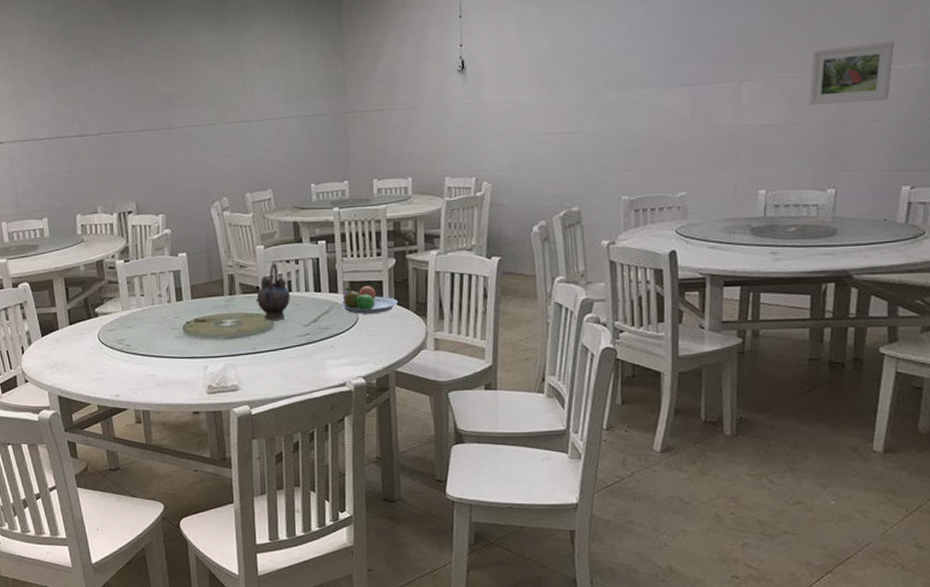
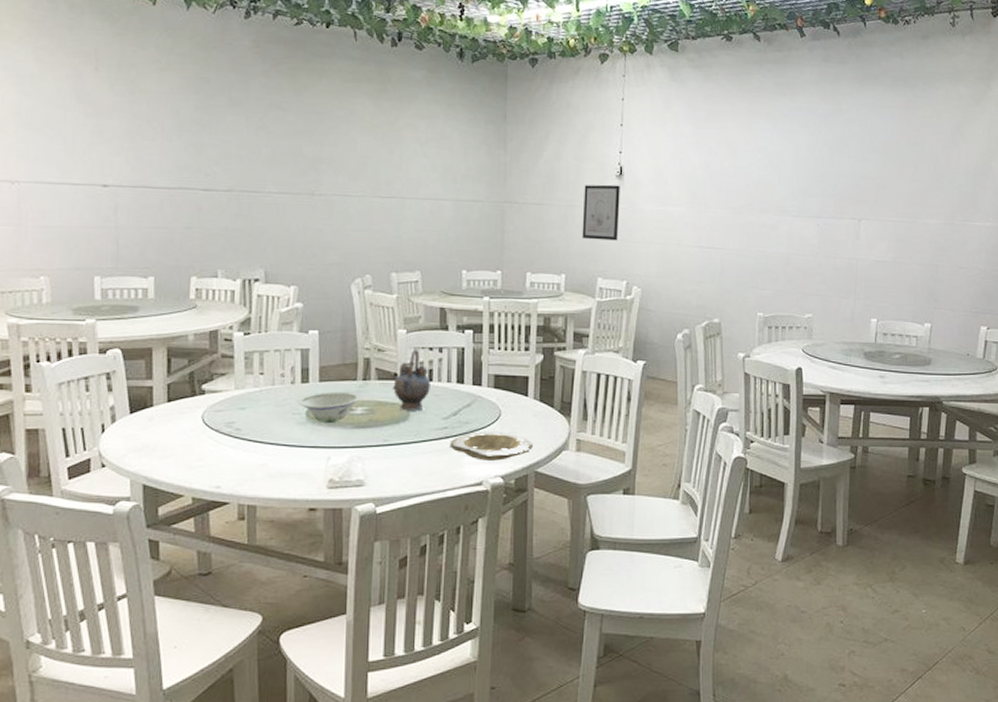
bowl: none [174,306,228,335] -> present [297,391,360,422]
plate: none [312,335,391,363] -> present [449,431,533,461]
fruit bowl: present [340,285,399,314] -> none [483,380,543,410]
wall art: none [425,80,464,140] -> present [582,184,620,241]
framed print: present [809,41,894,105] -> none [913,201,976,251]

